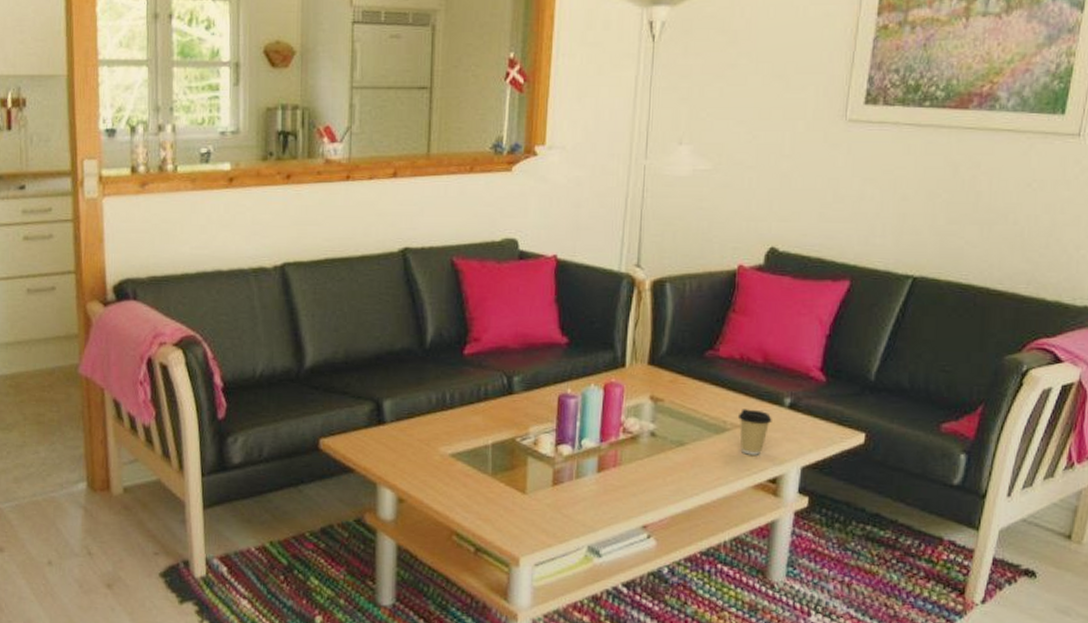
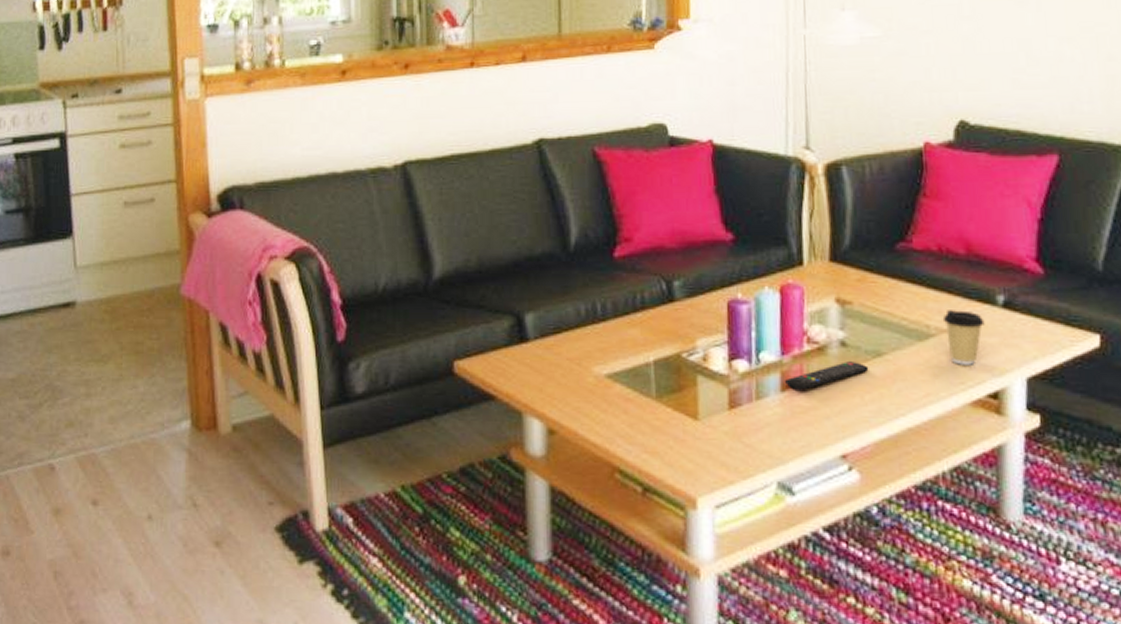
remote control: none [601,449,672,472] -> present [785,362,869,390]

